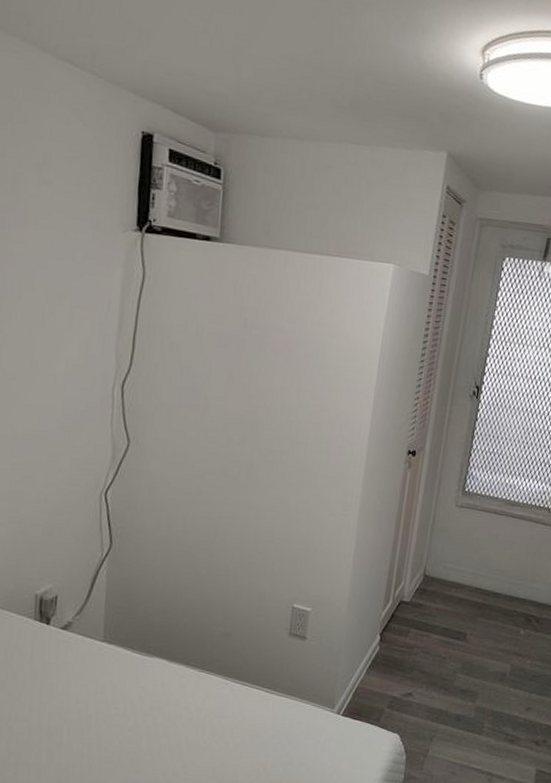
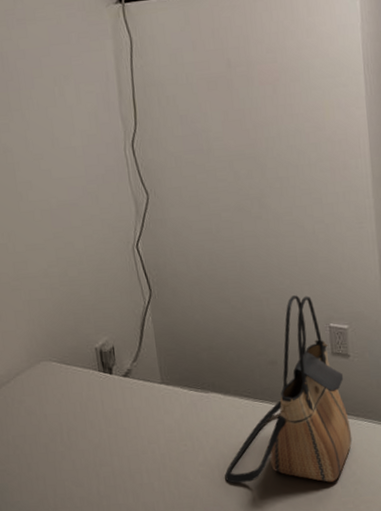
tote bag: none [153,571,297,760] -> present [225,295,353,484]

